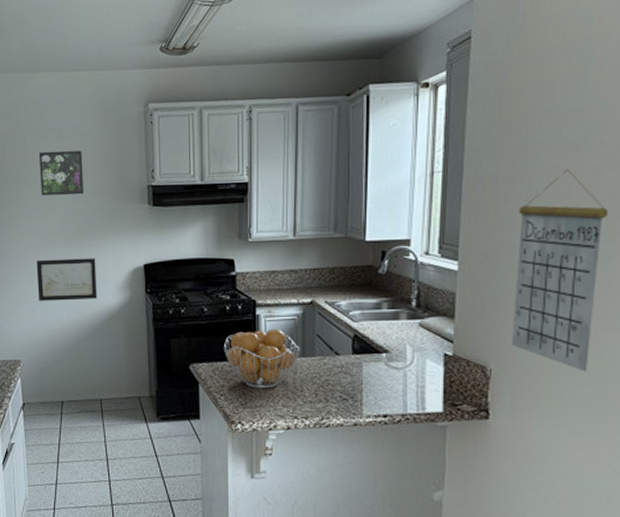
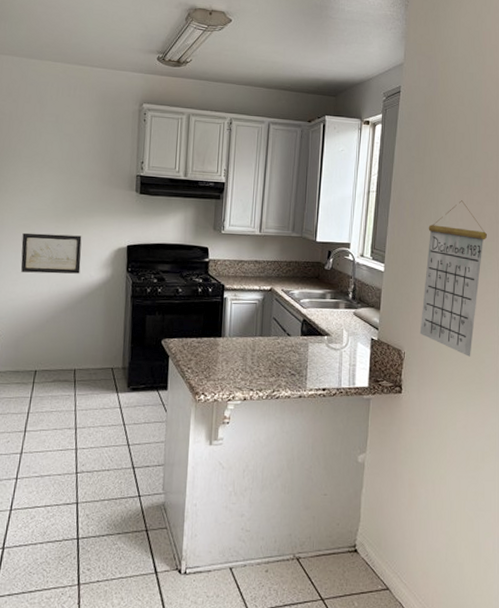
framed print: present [38,150,84,196] -> none [33,132,78,176]
fruit basket: present [224,328,300,389] -> none [194,310,259,363]

